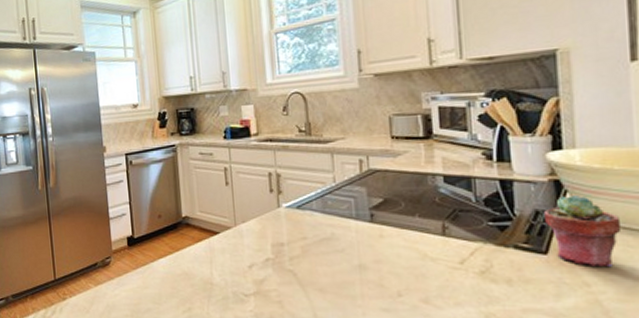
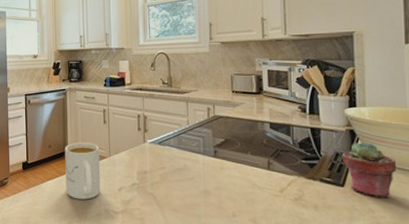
mug: none [178,210,227,280] -> present [65,142,101,200]

